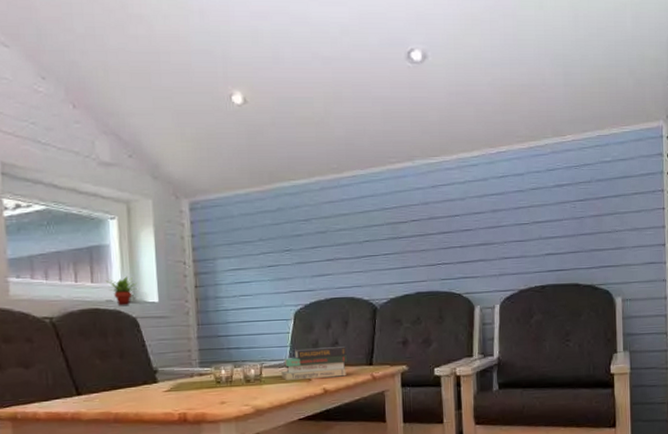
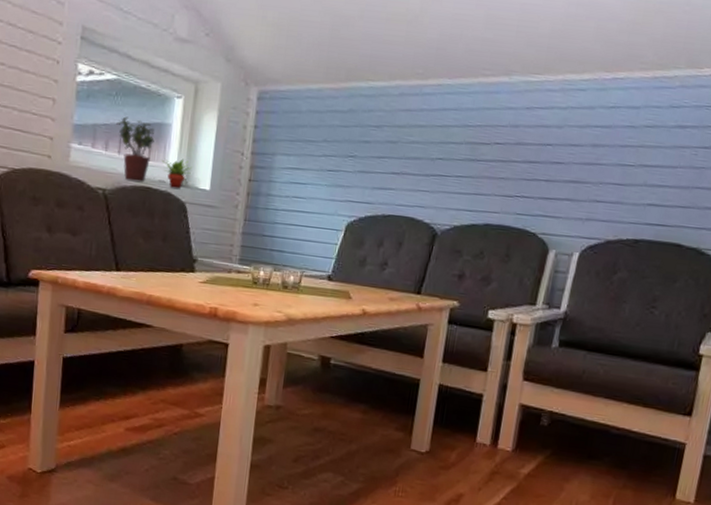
potted plant: none [53,244,95,306] -> present [116,116,155,183]
books: present [280,346,348,381] -> none [320,263,396,301]

